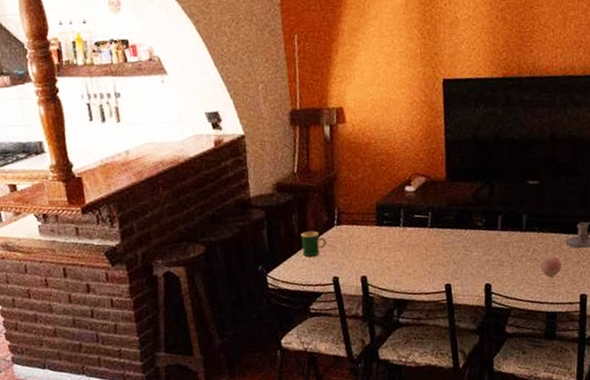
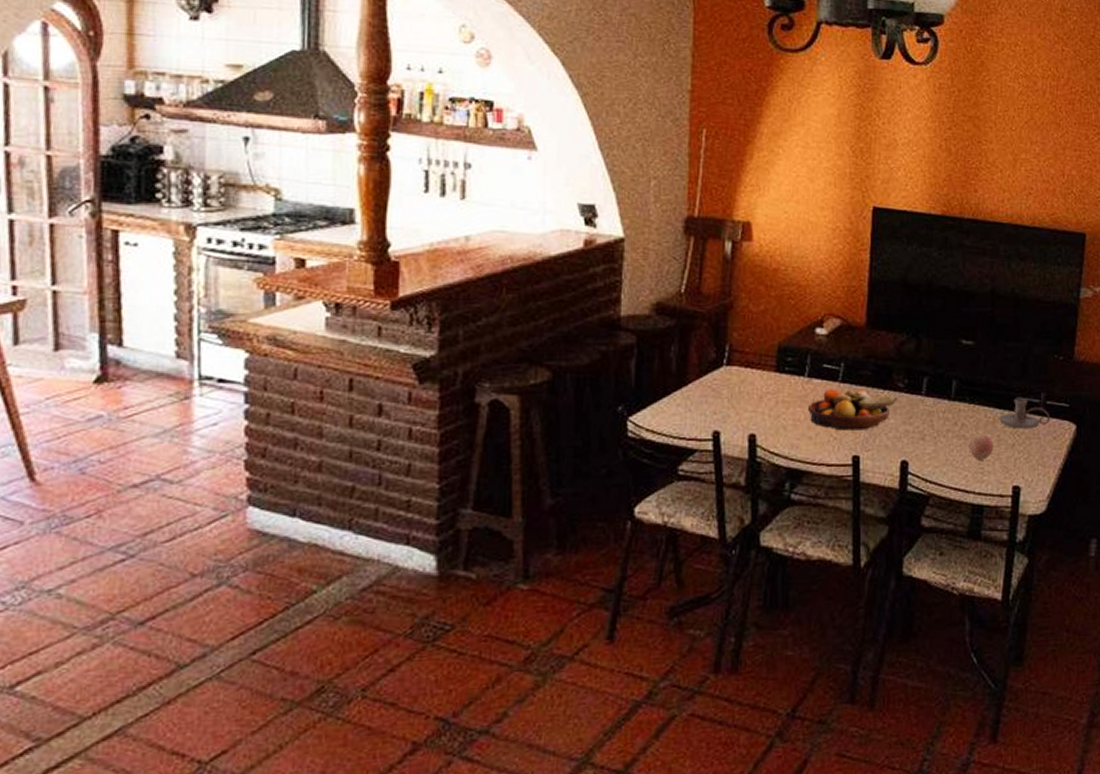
mug: present [301,231,326,257] -> none [678,369,710,401]
fruit bowl: none [405,231,478,266] -> present [807,389,898,431]

